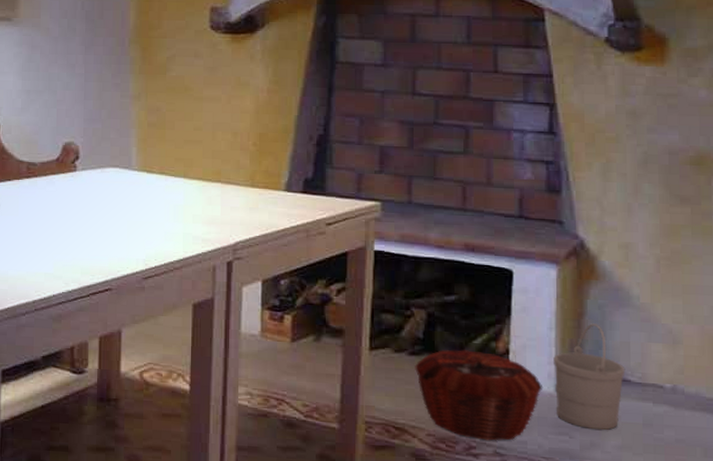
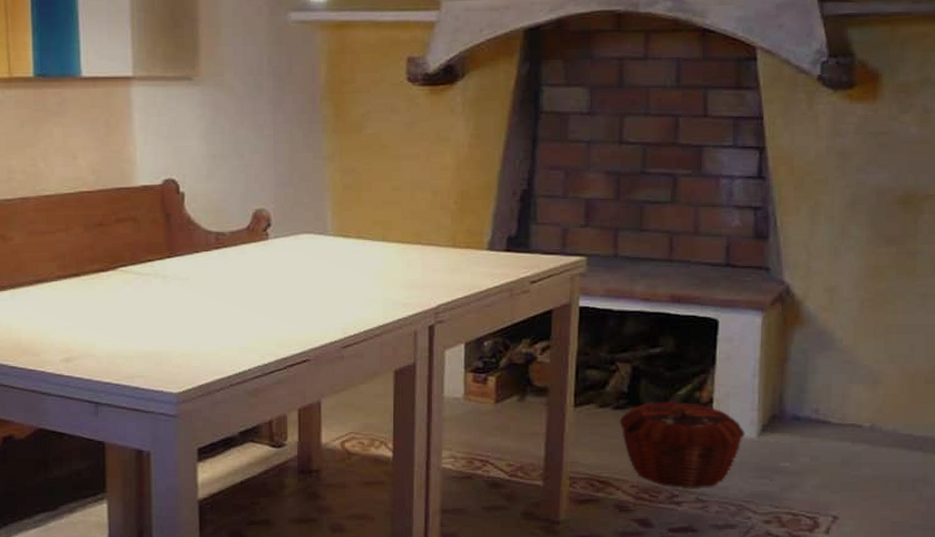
bucket: present [553,323,626,430] -> none [756,368,826,471]

